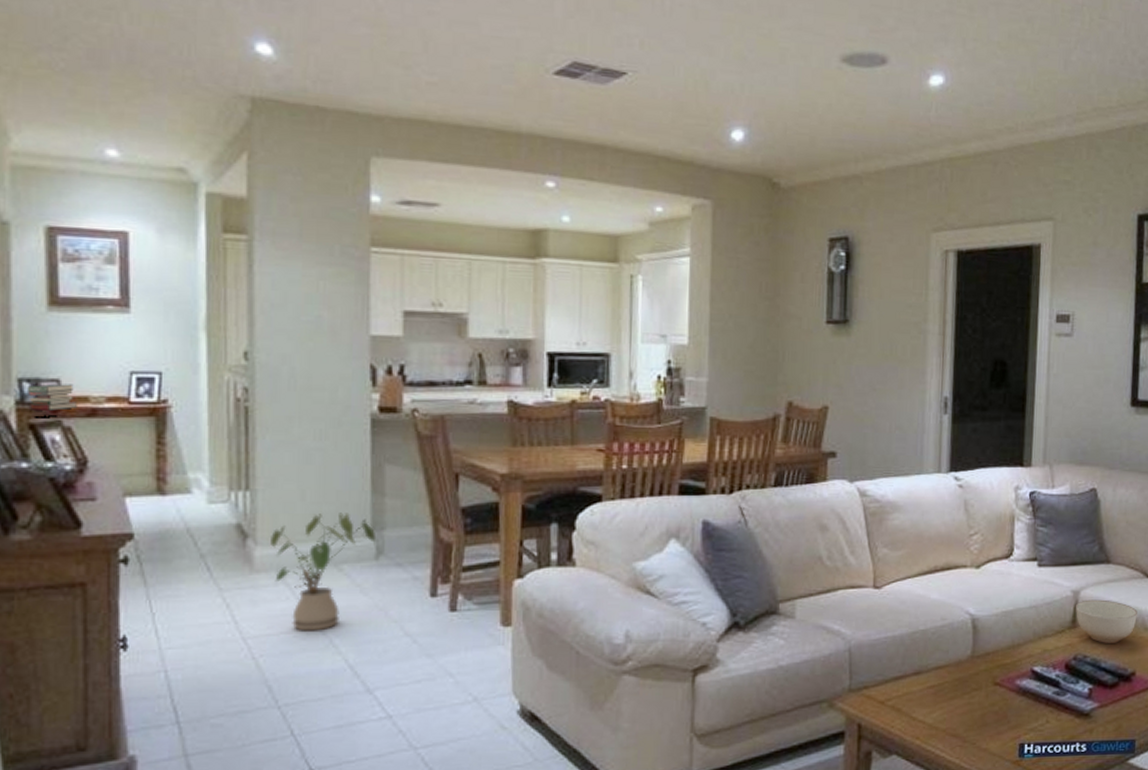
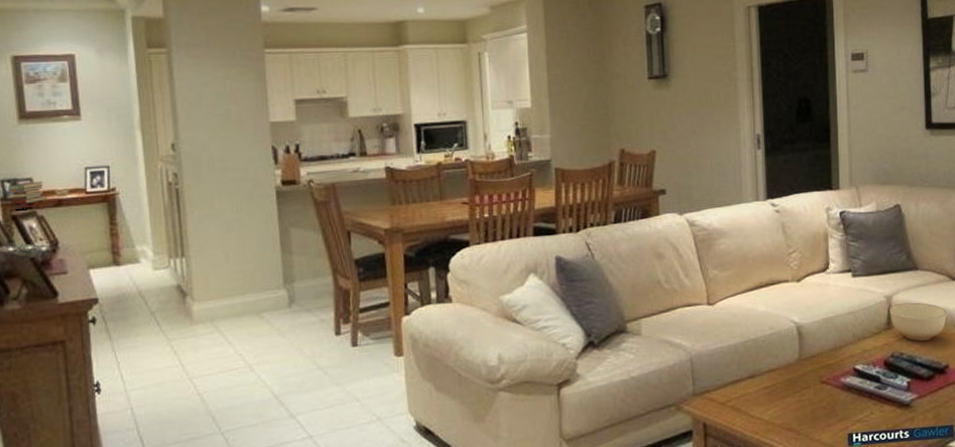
house plant: present [270,512,375,631] -> none [204,270,287,370]

